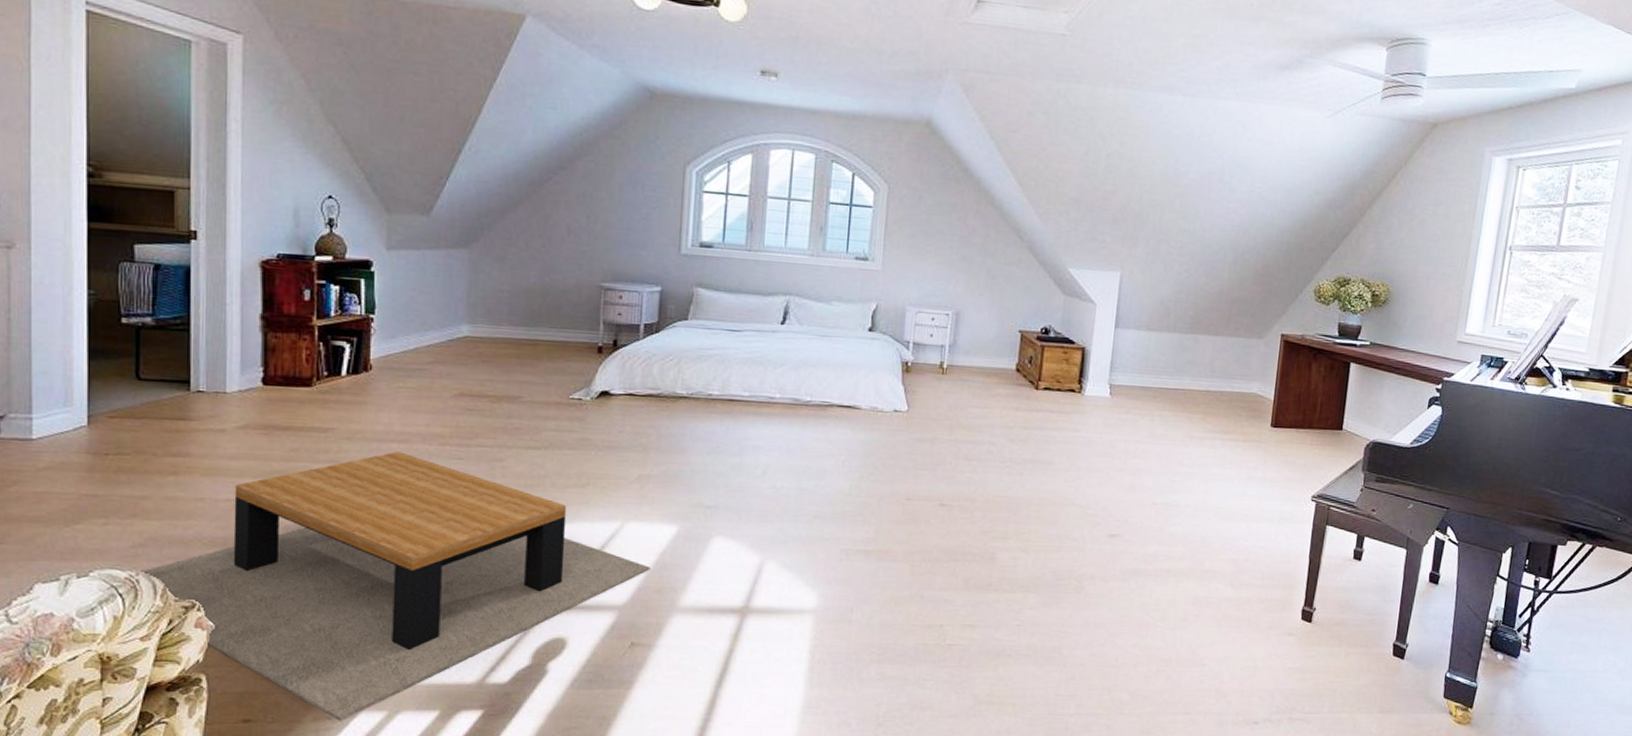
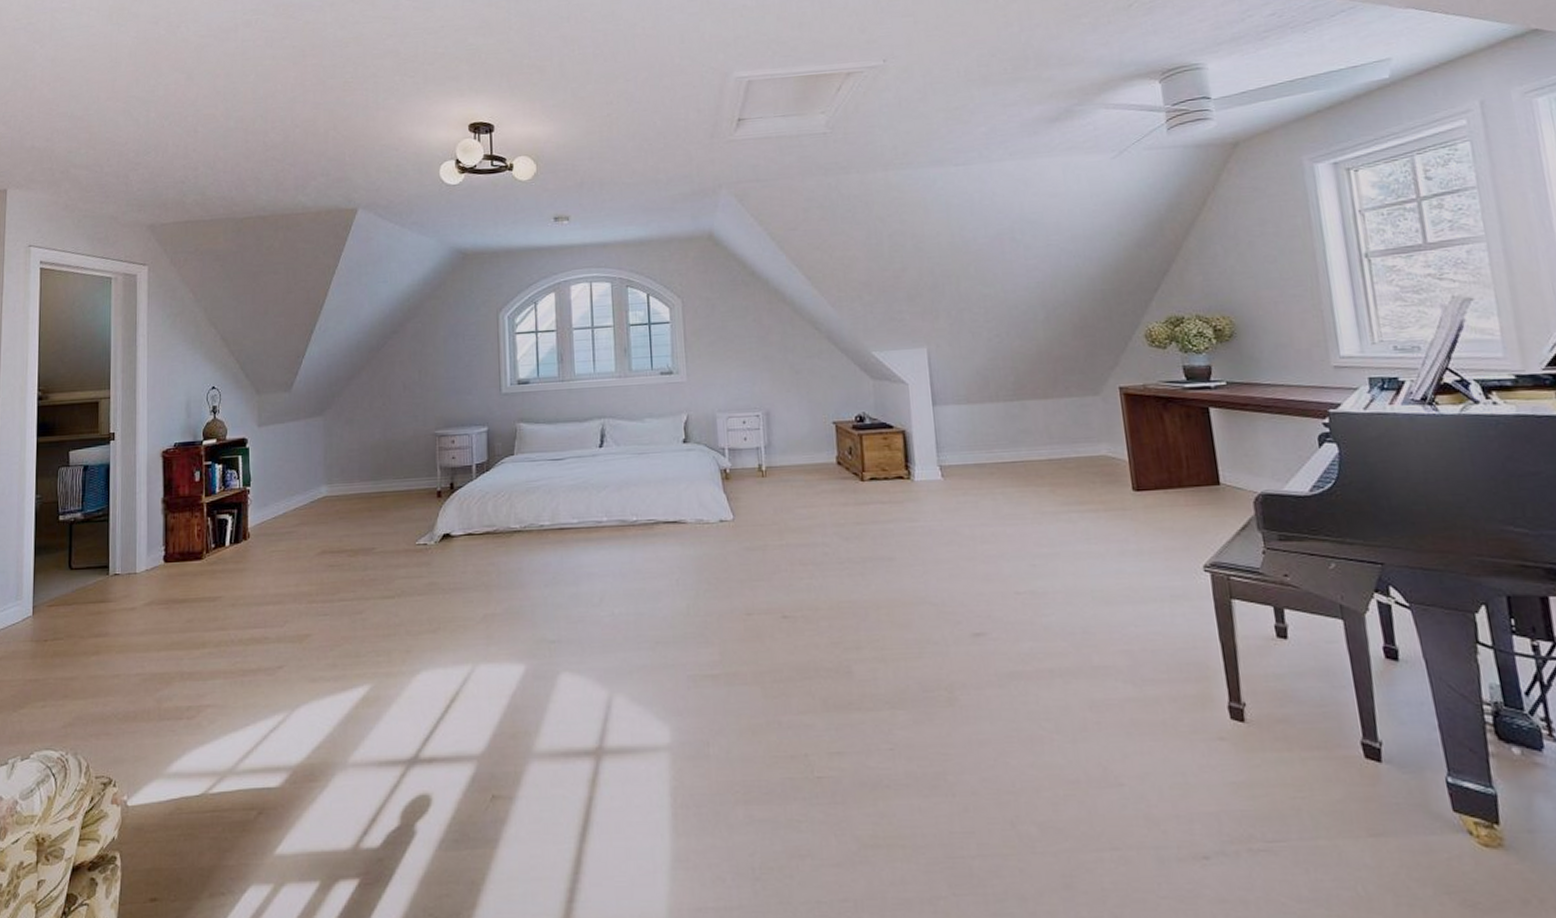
coffee table: present [140,451,651,721] -> none [69,613,503,897]

